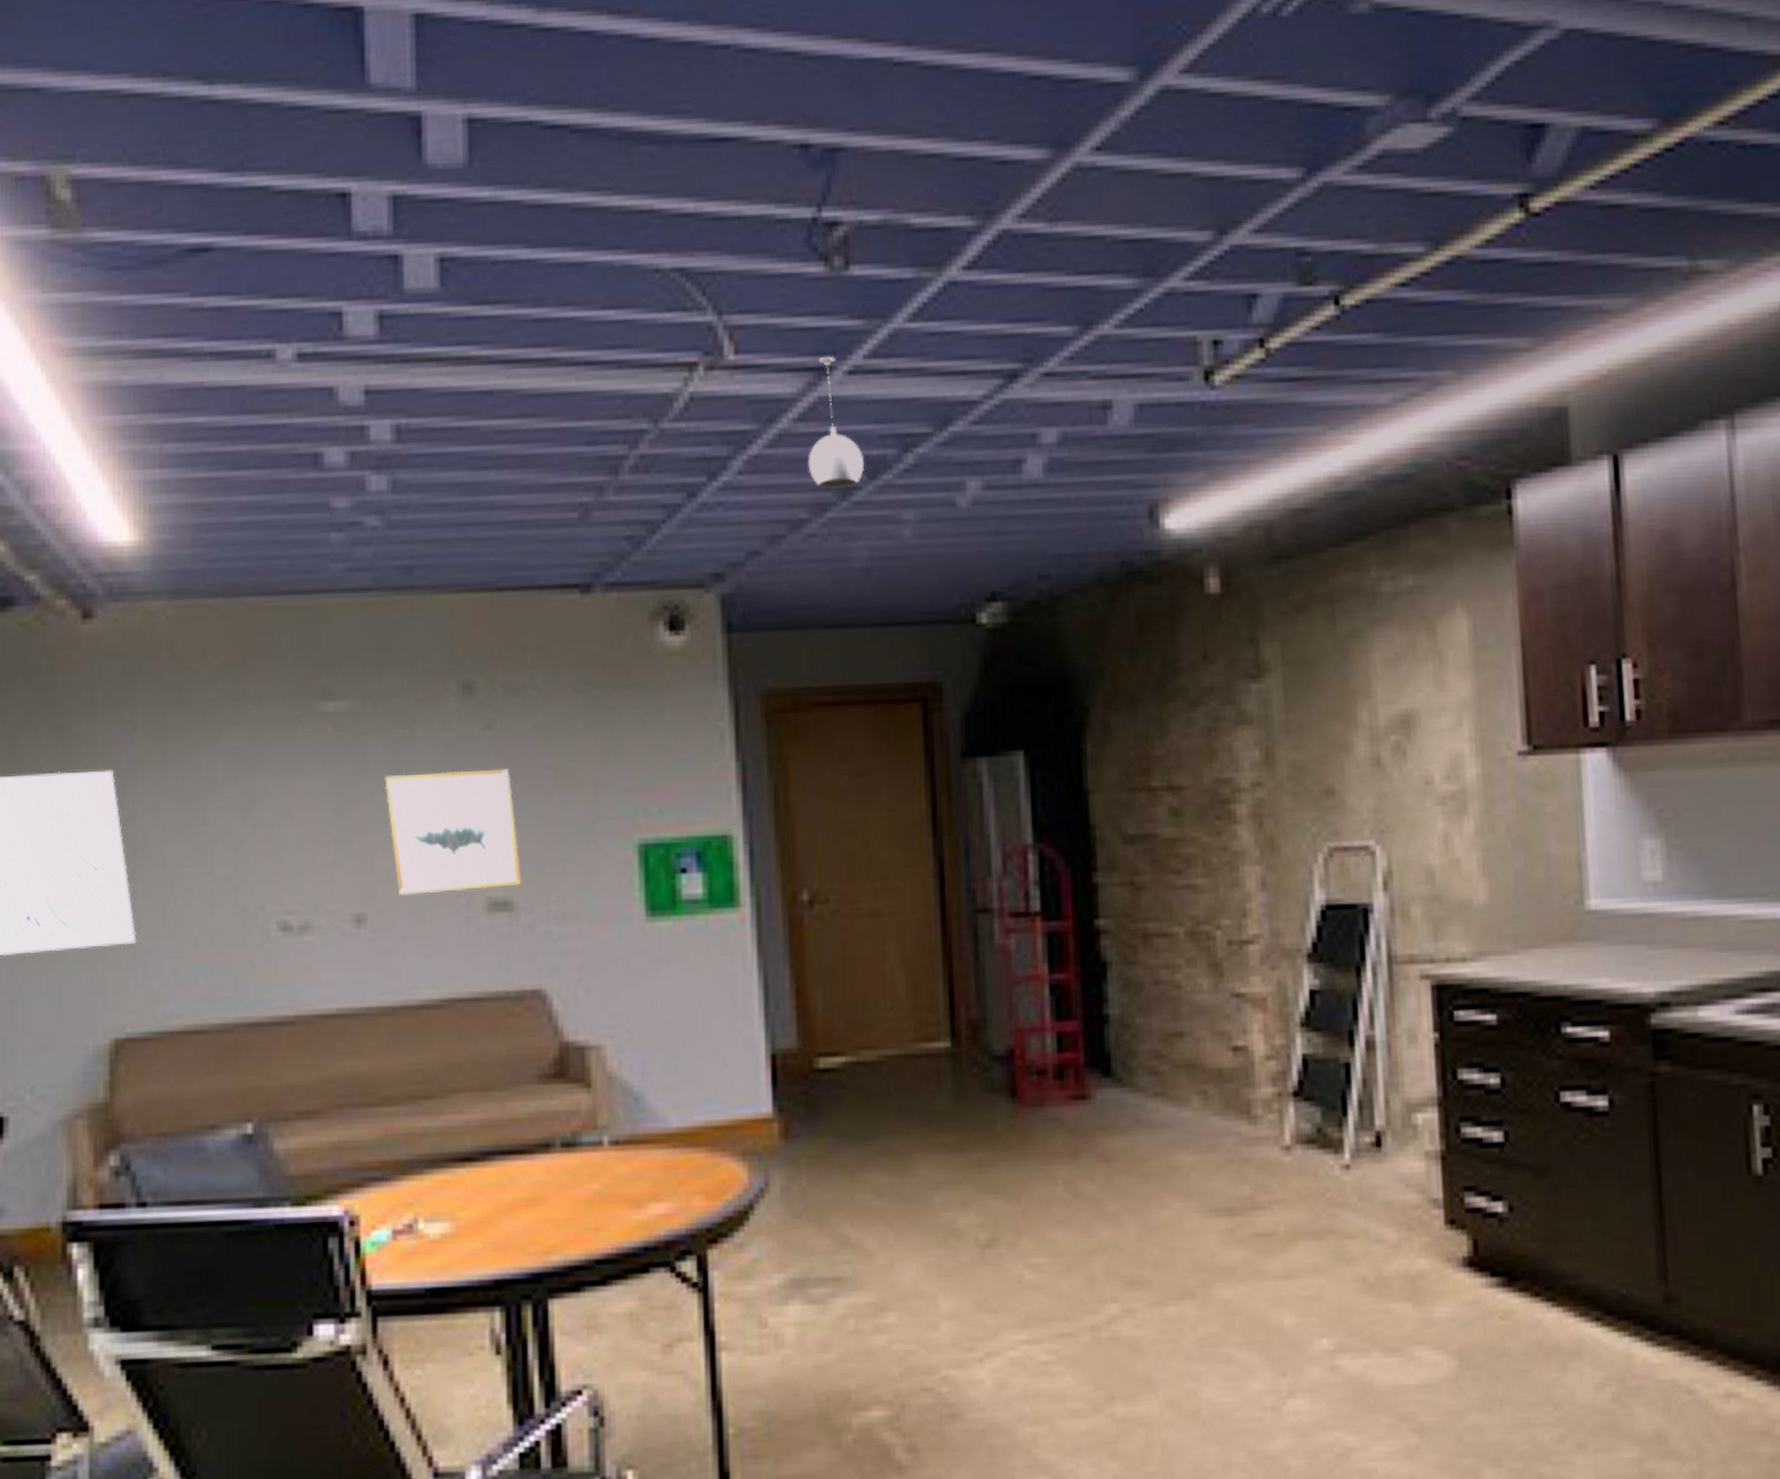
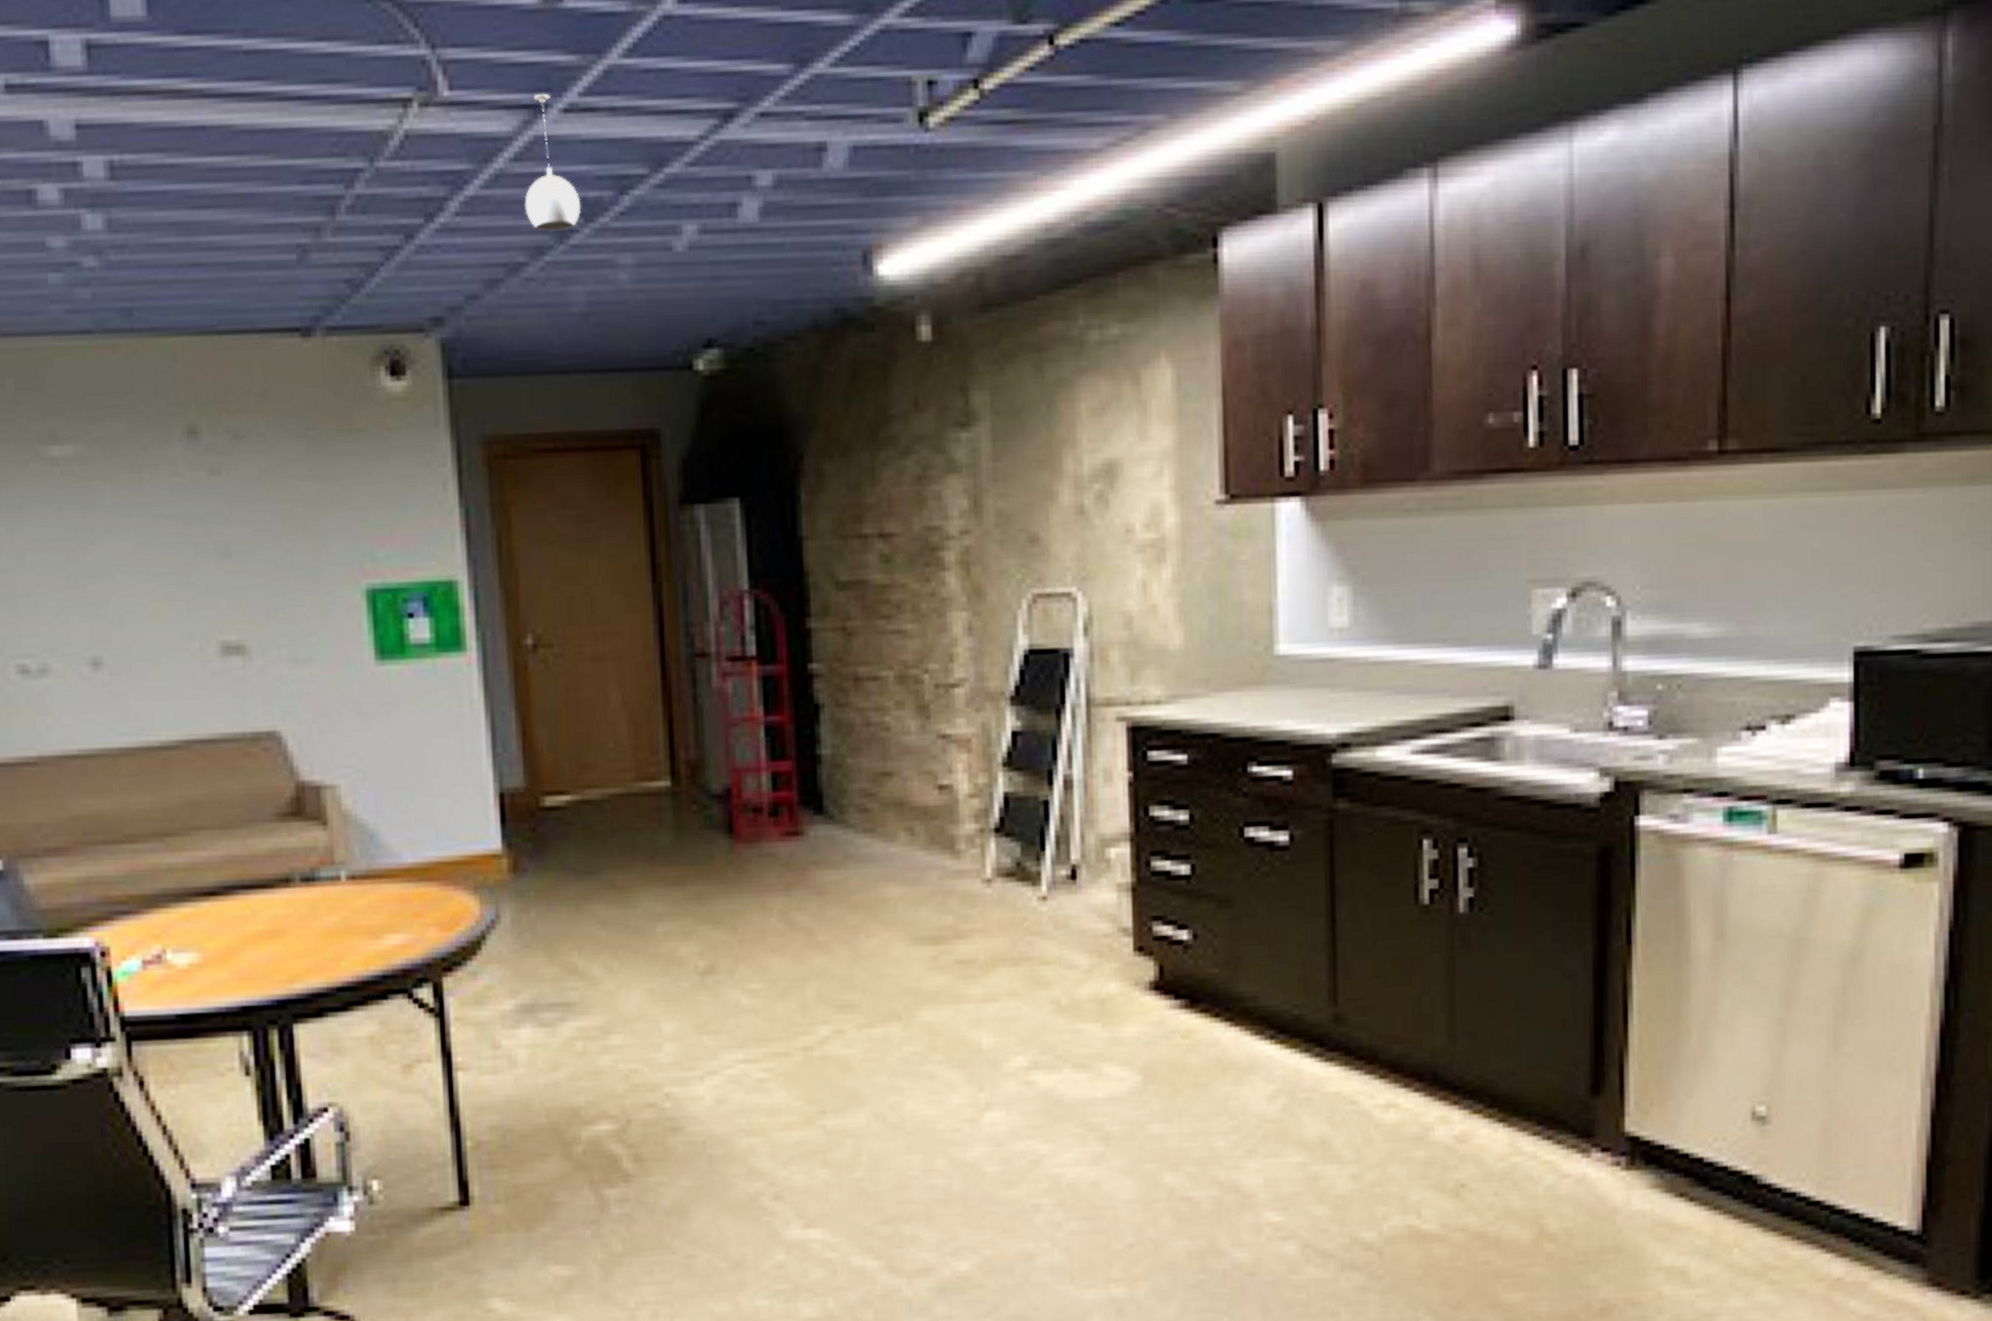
wall art: present [384,768,522,896] -> none [114,514,254,640]

